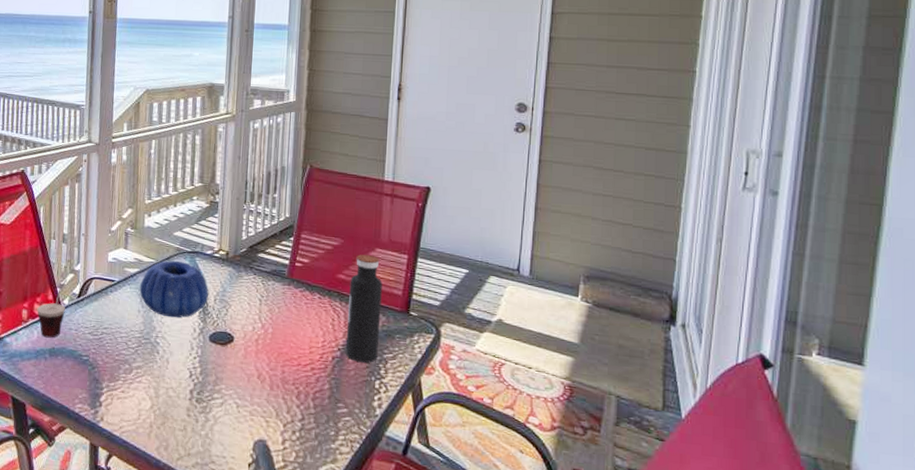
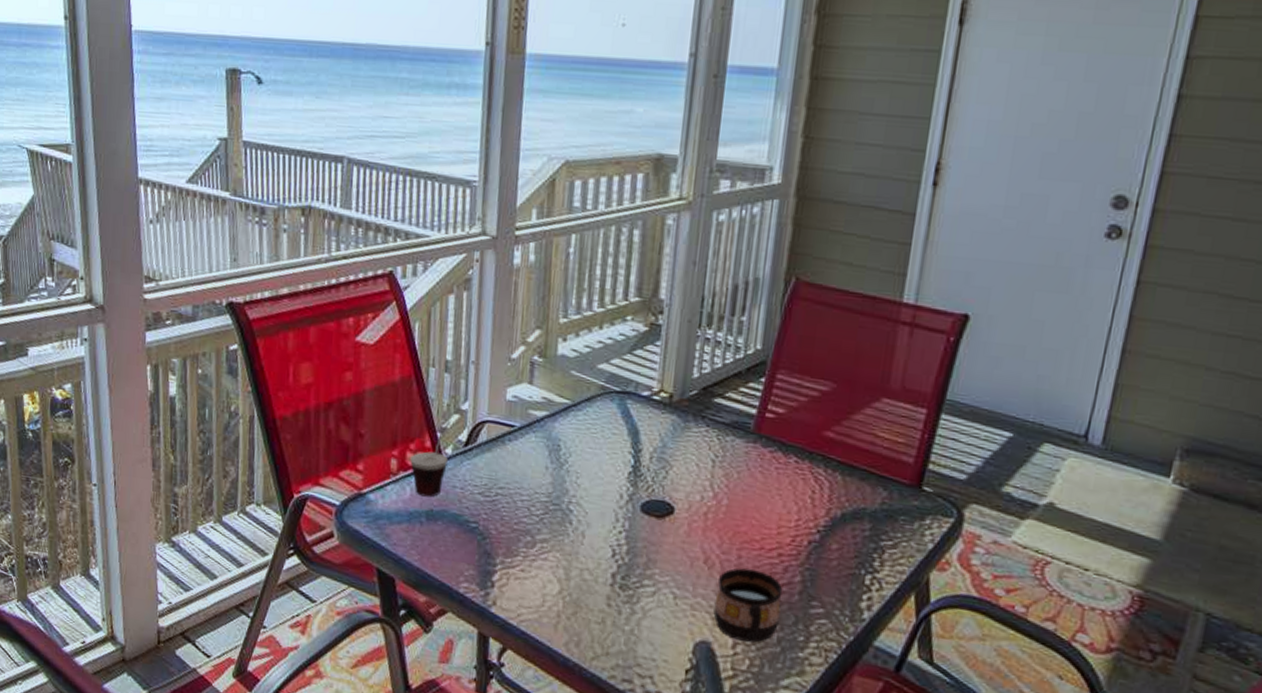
decorative bowl: present [139,260,208,318] -> none [548,402,642,480]
cup: none [267,380,317,439] -> present [713,568,783,643]
water bottle: present [345,254,382,364] -> none [826,405,887,552]

